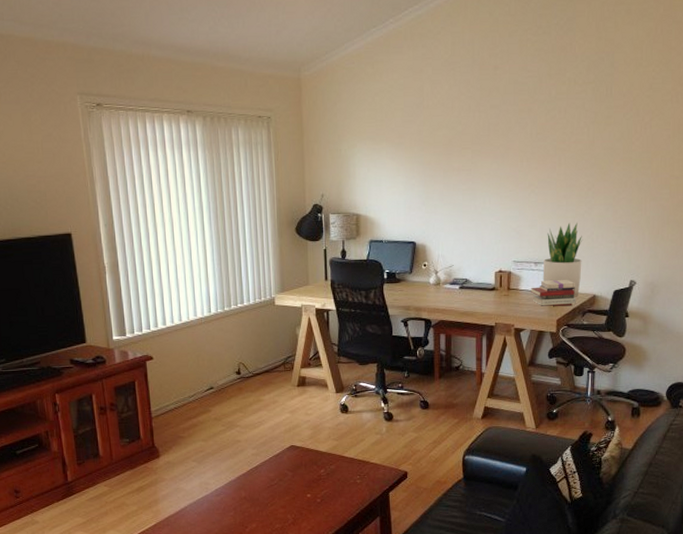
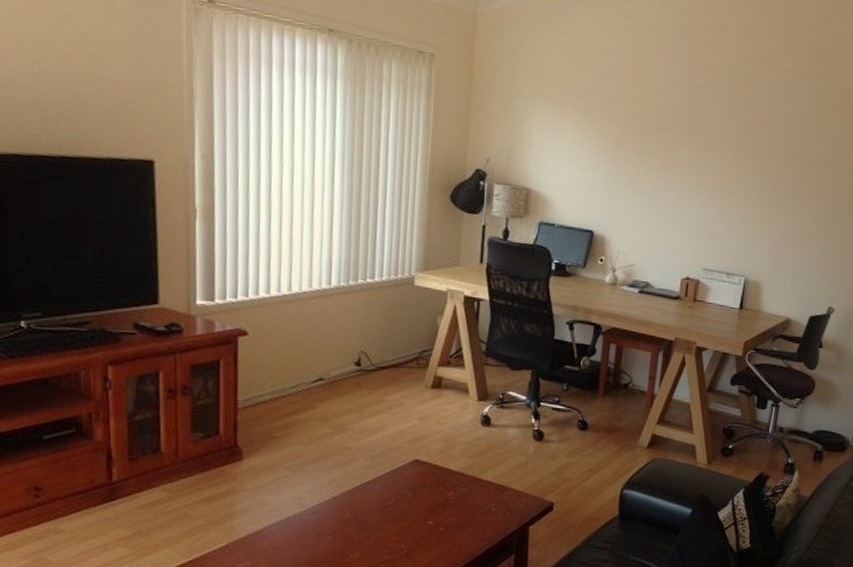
books: present [531,280,576,306] -> none [719,295,769,327]
planter: present [542,223,582,297] -> none [733,233,782,319]

